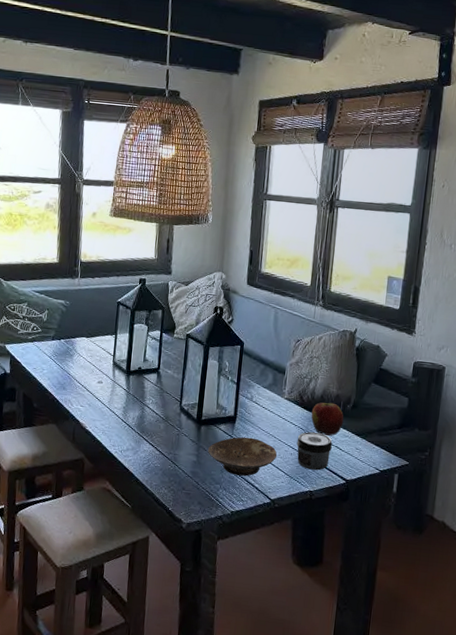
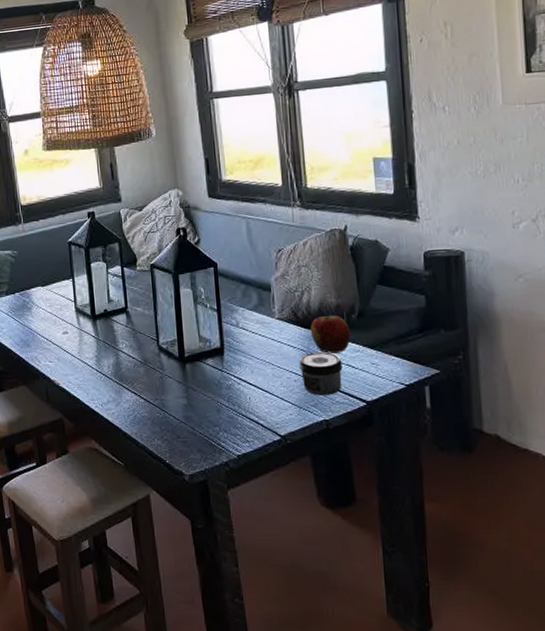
bowl: present [207,437,278,477] -> none [197,368,280,414]

